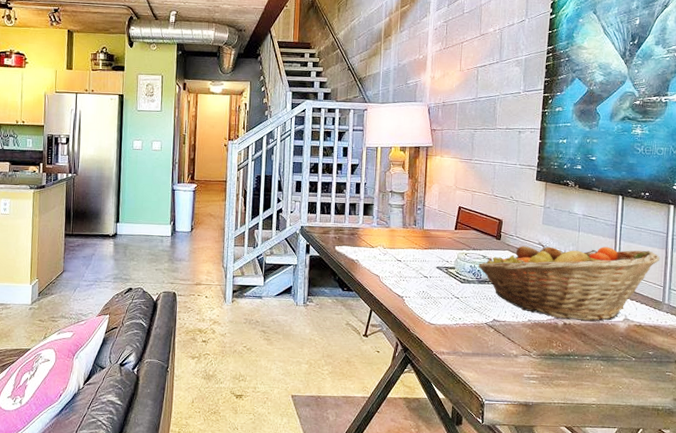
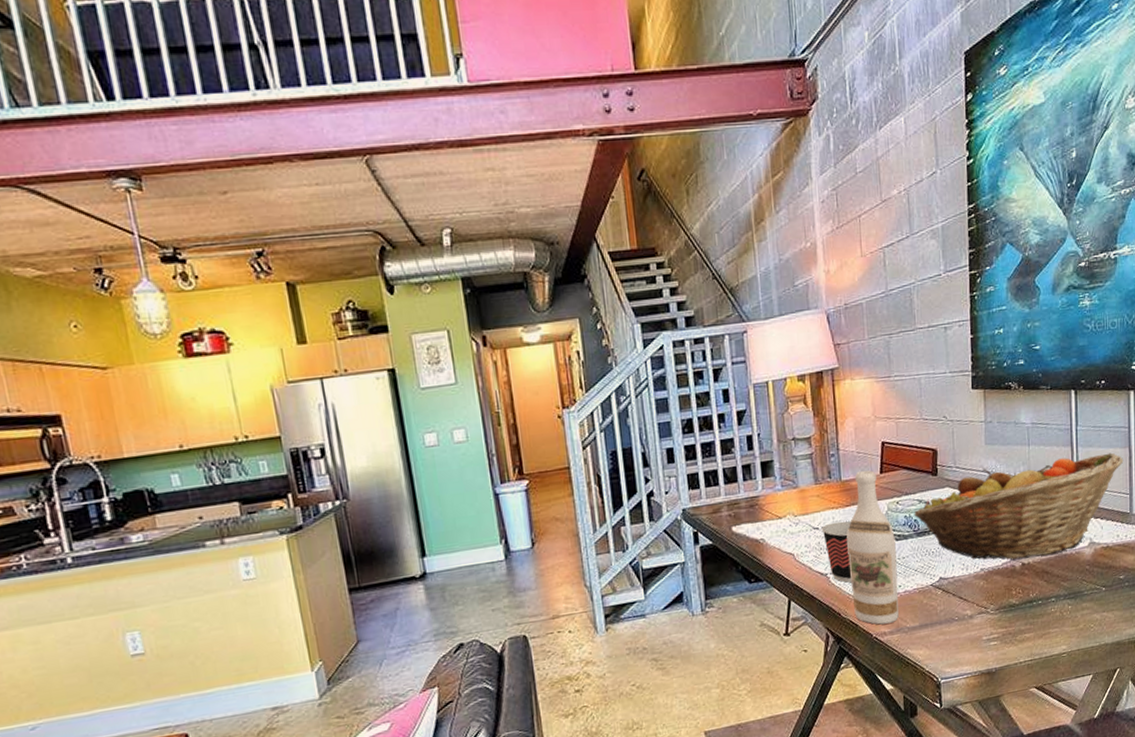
cup: none [403,259,427,307] -> present [821,521,852,583]
wine bottle: none [421,224,461,346] -> present [846,470,899,625]

